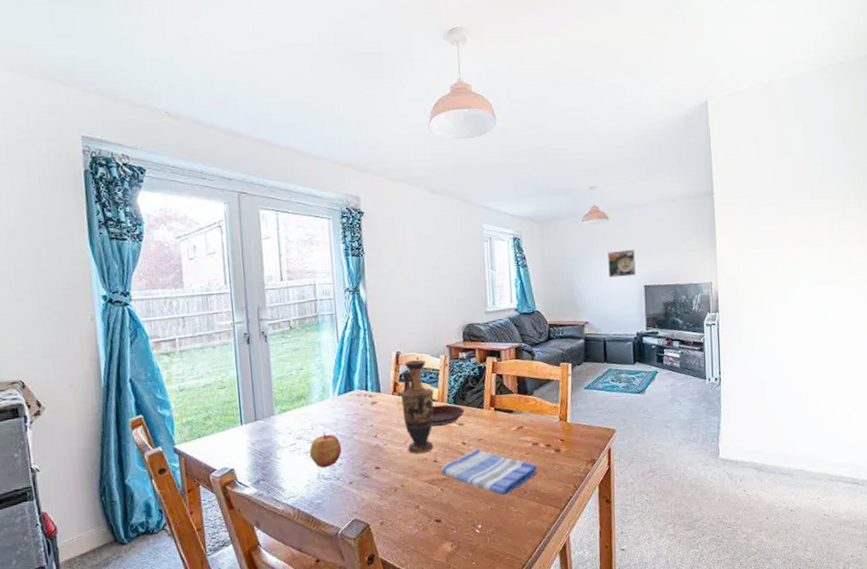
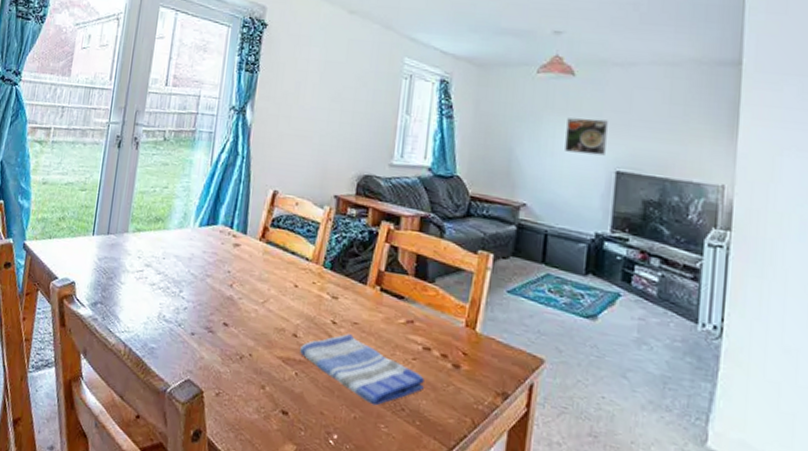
apple: present [309,432,342,468] -> none [154,265,191,308]
vase: present [401,360,434,454] -> none [265,204,309,322]
plate: present [431,404,465,426] -> none [298,265,342,294]

